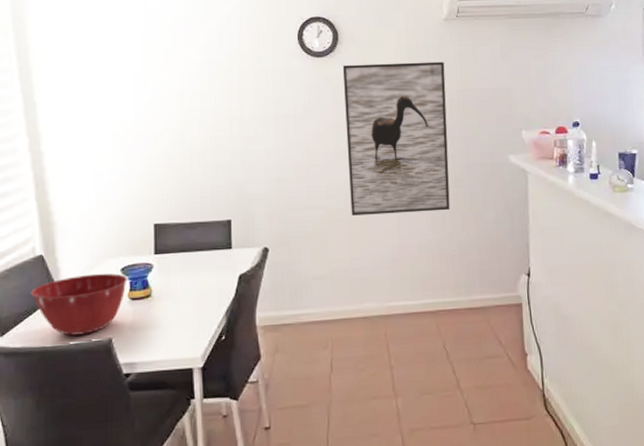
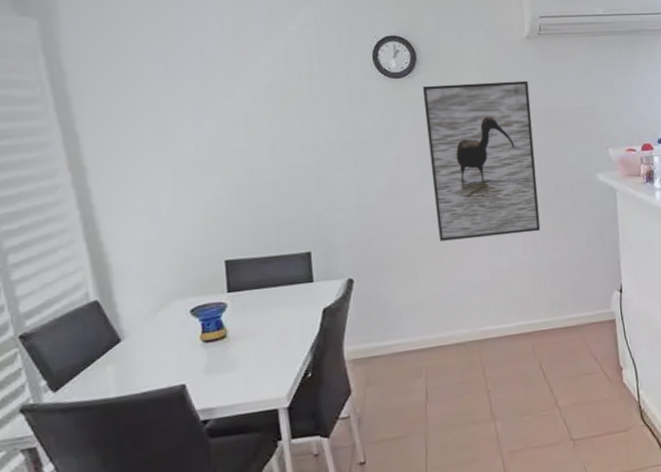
mixing bowl: present [30,273,127,336] -> none [86,315,199,386]

